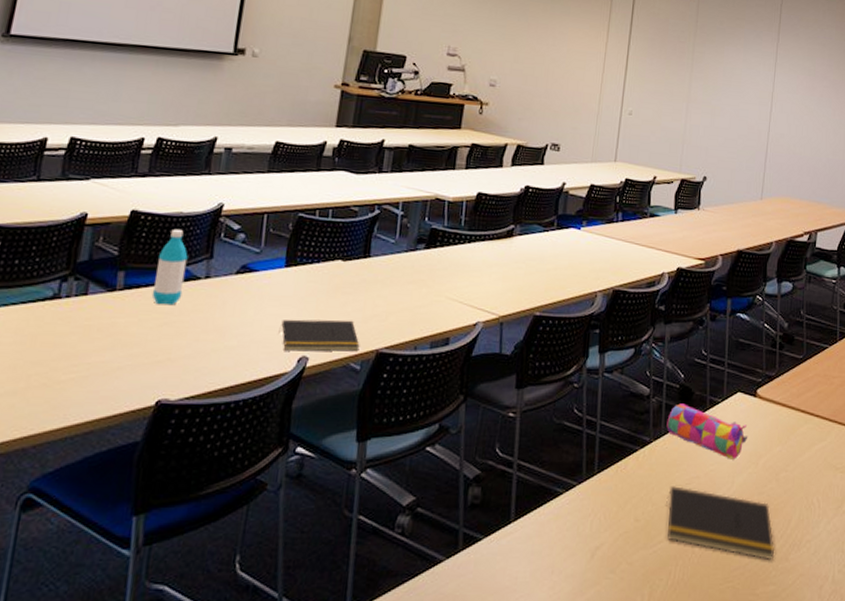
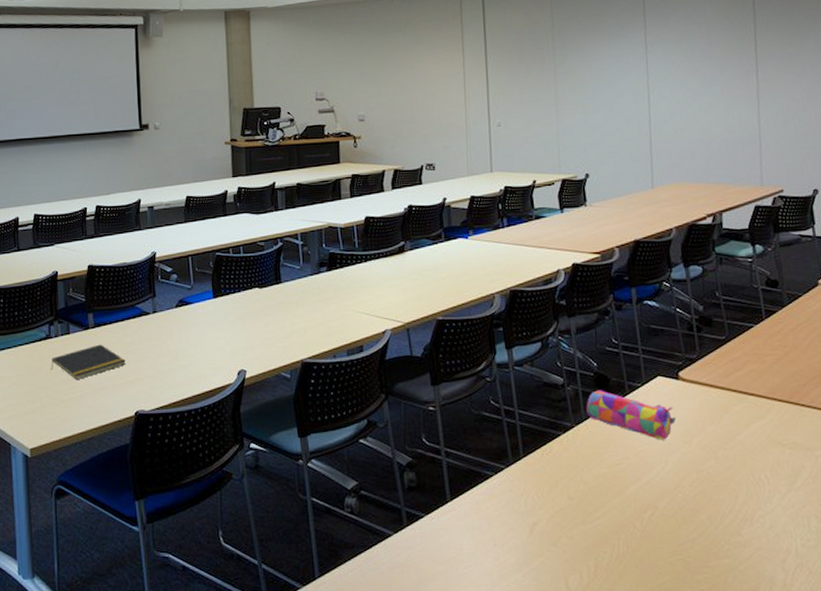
notepad: none [51,311,157,355] -> present [51,344,126,379]
water bottle: present [151,228,188,306] -> none [114,276,138,337]
notepad: present [278,319,360,352] -> none [218,337,287,366]
notepad: present [666,486,775,561] -> none [598,467,725,535]

